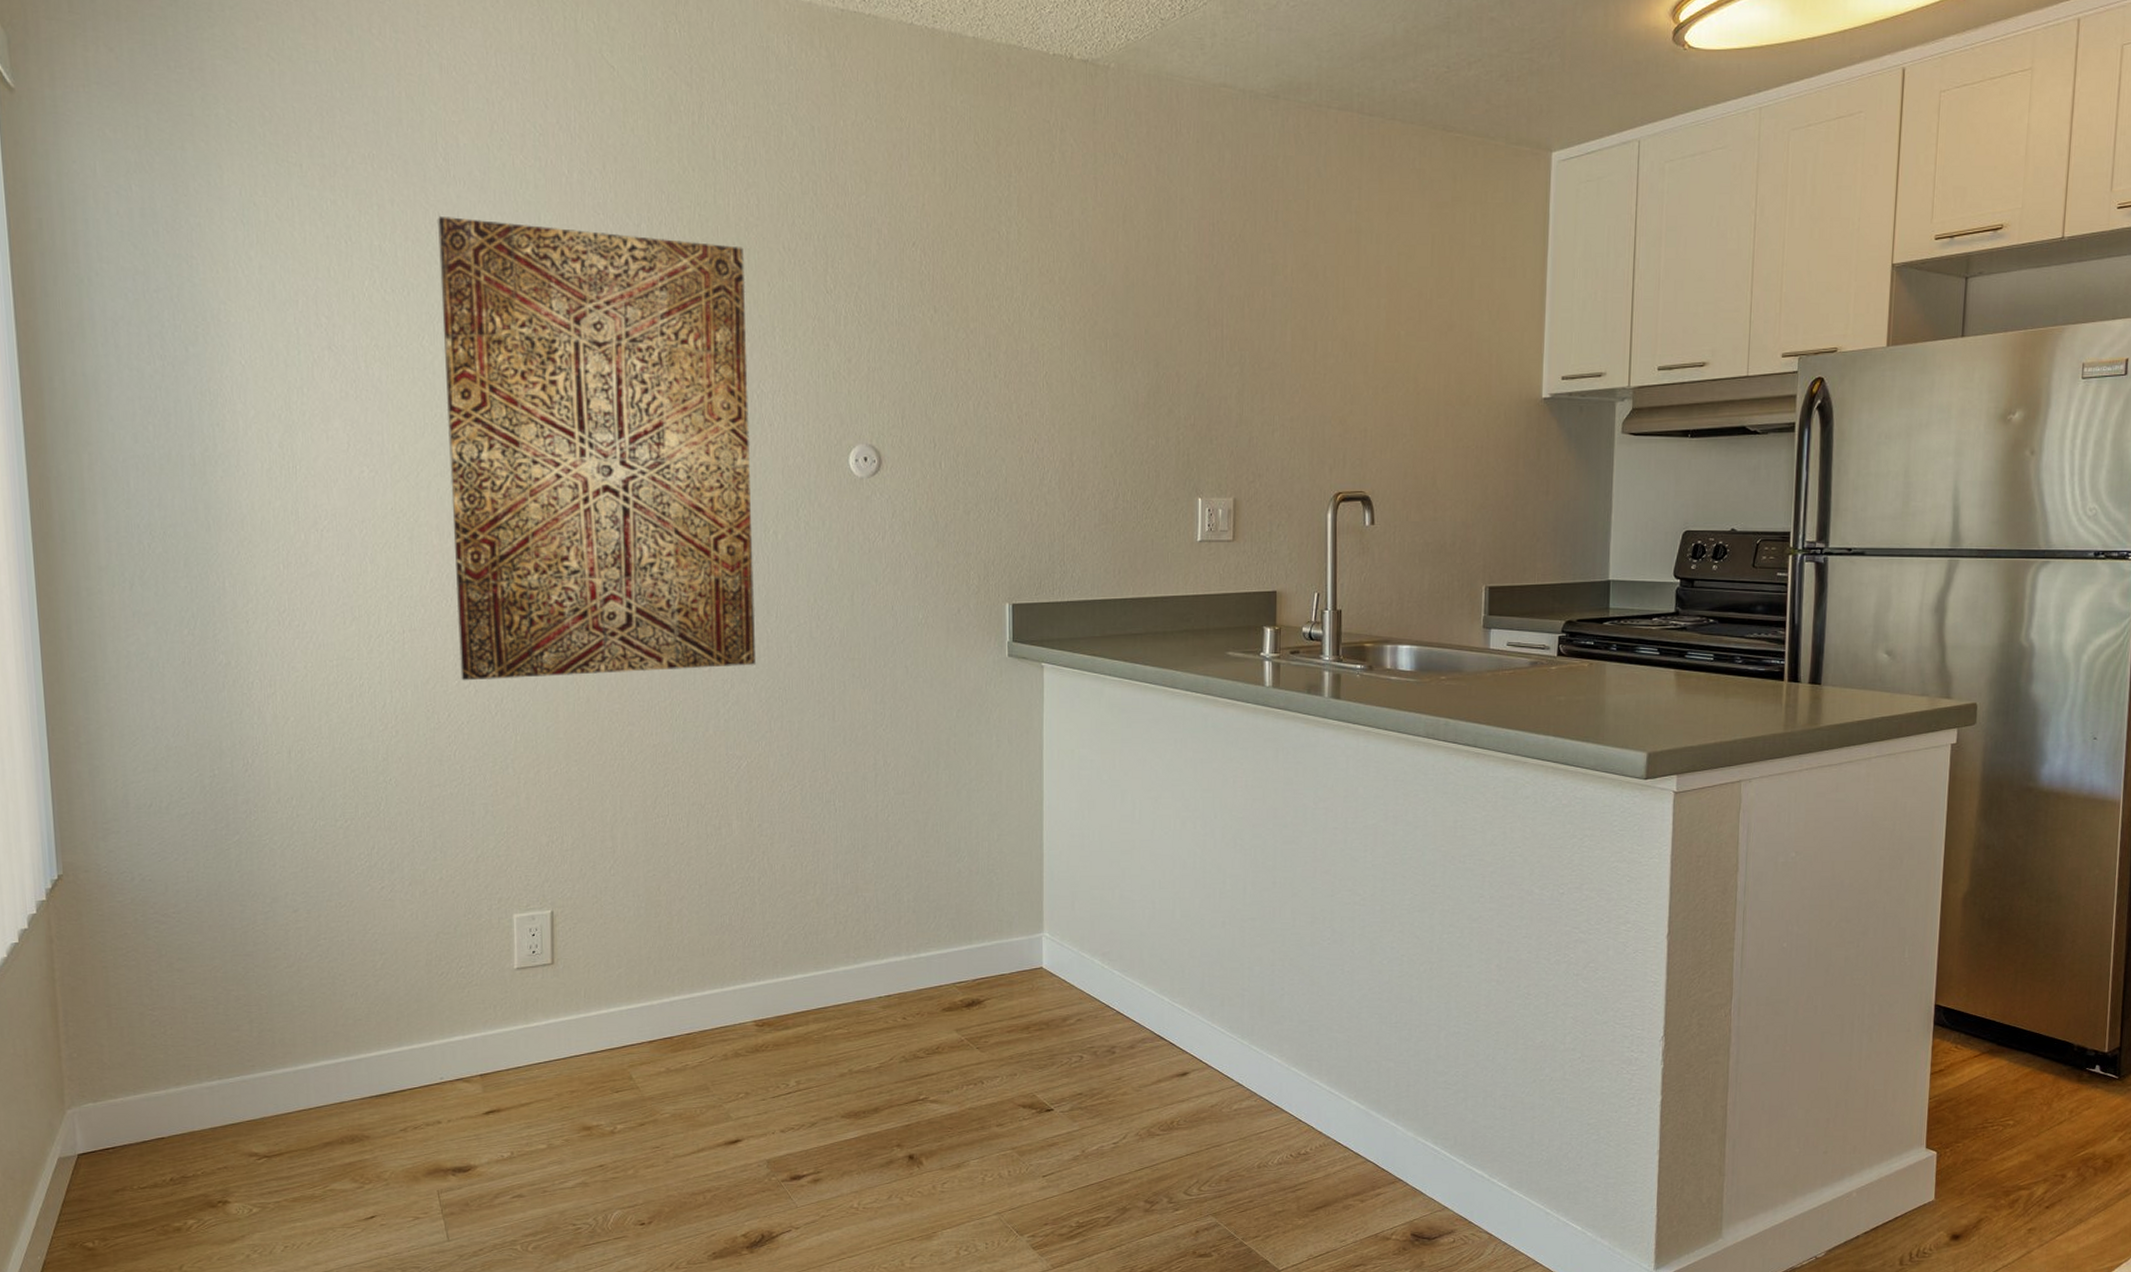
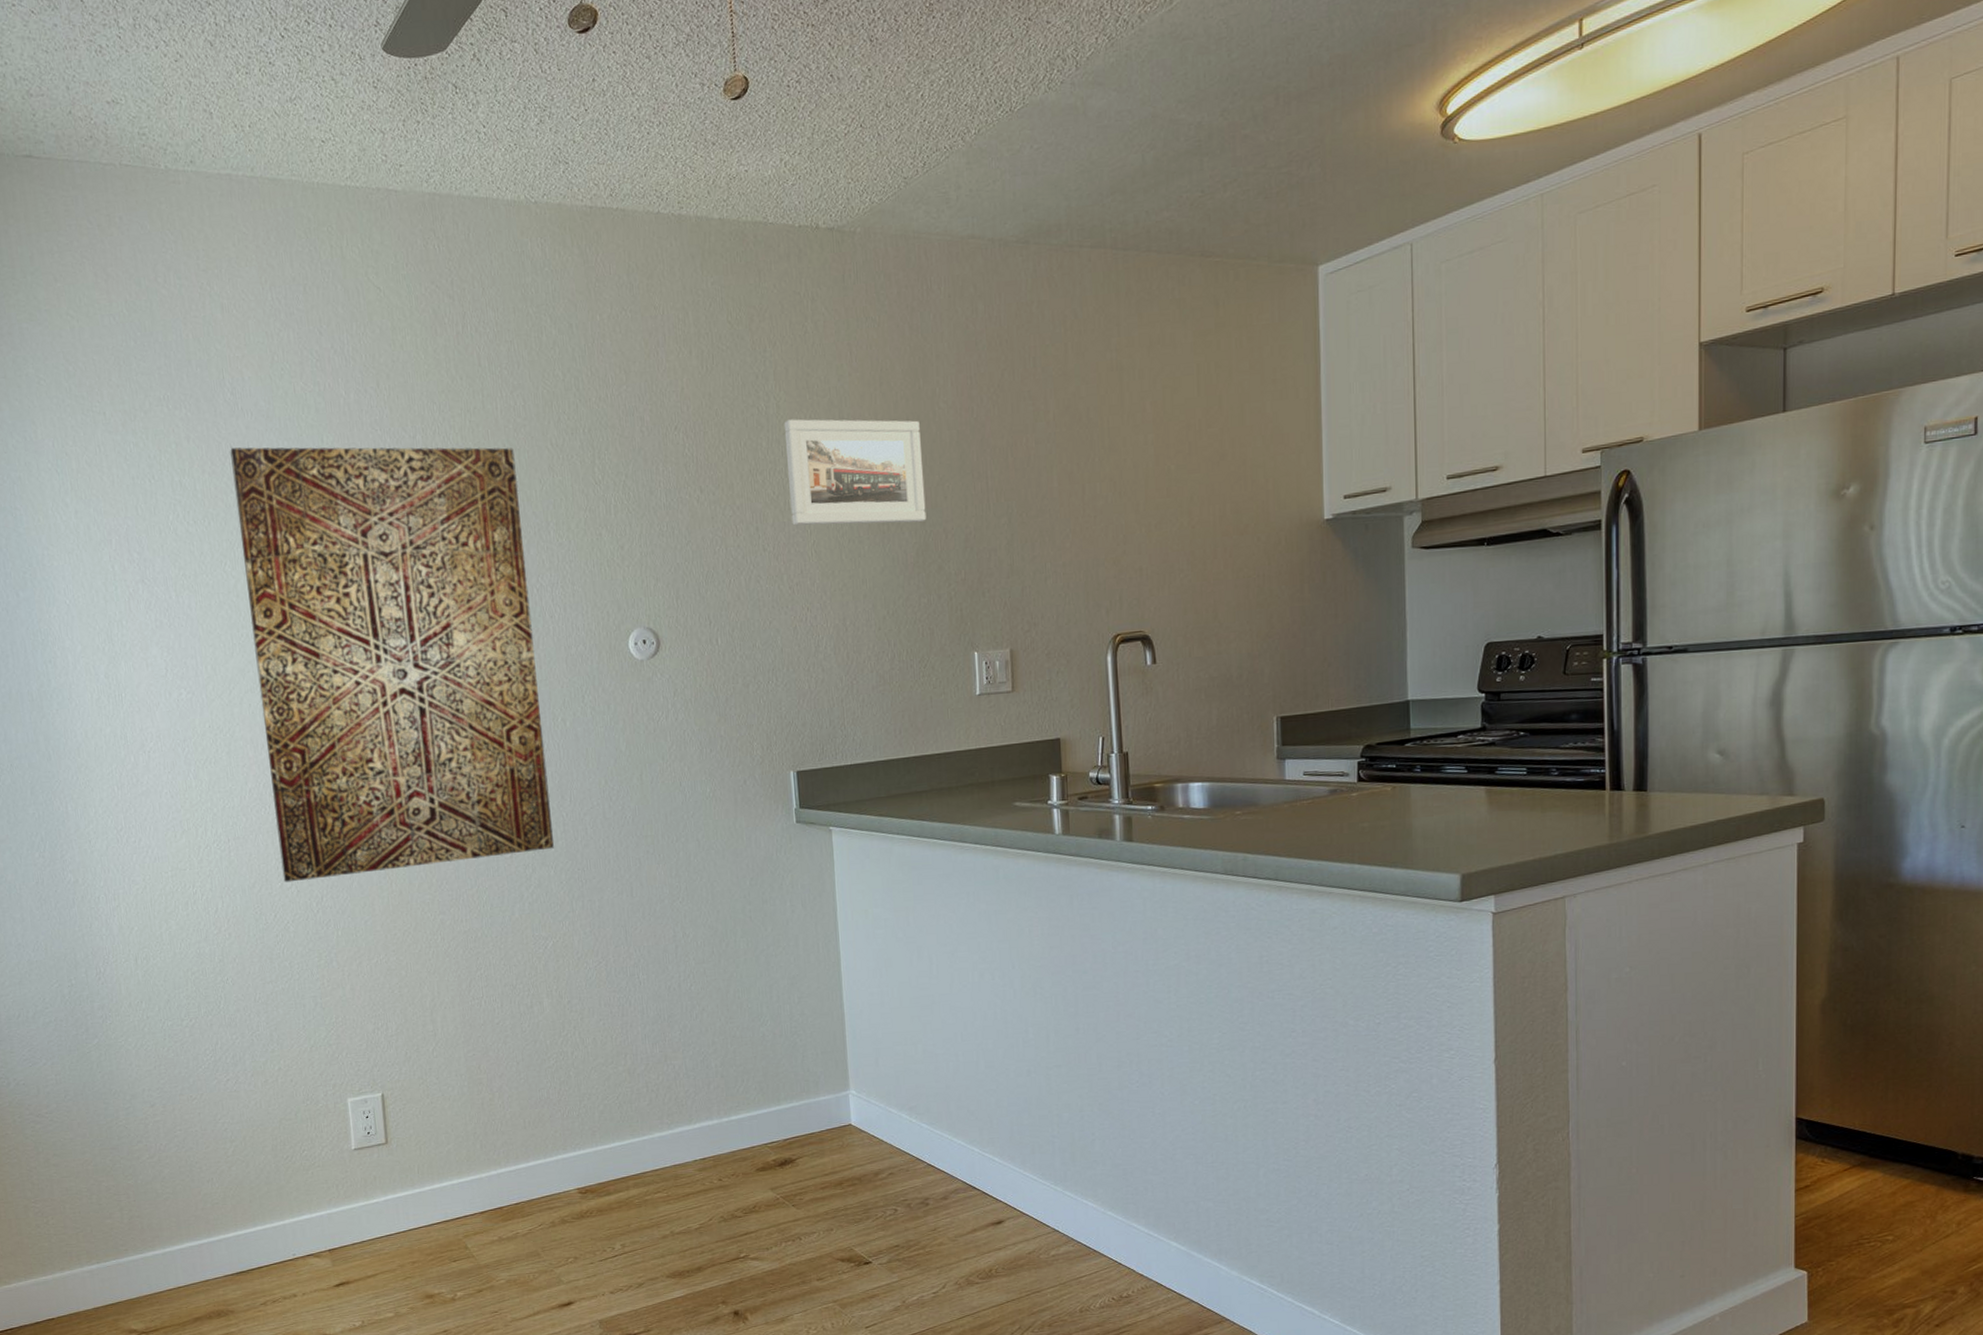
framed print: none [1024,247,1161,364] -> present [783,419,927,526]

